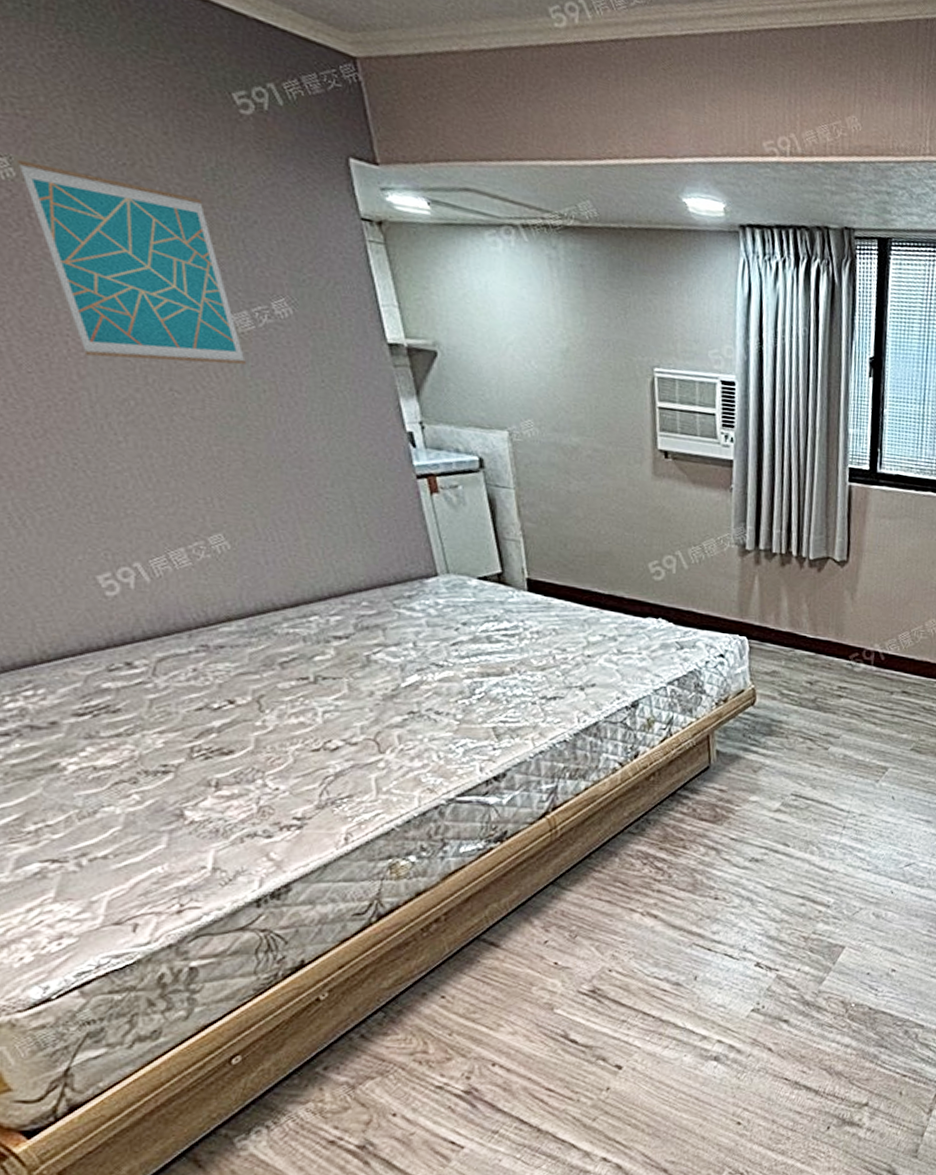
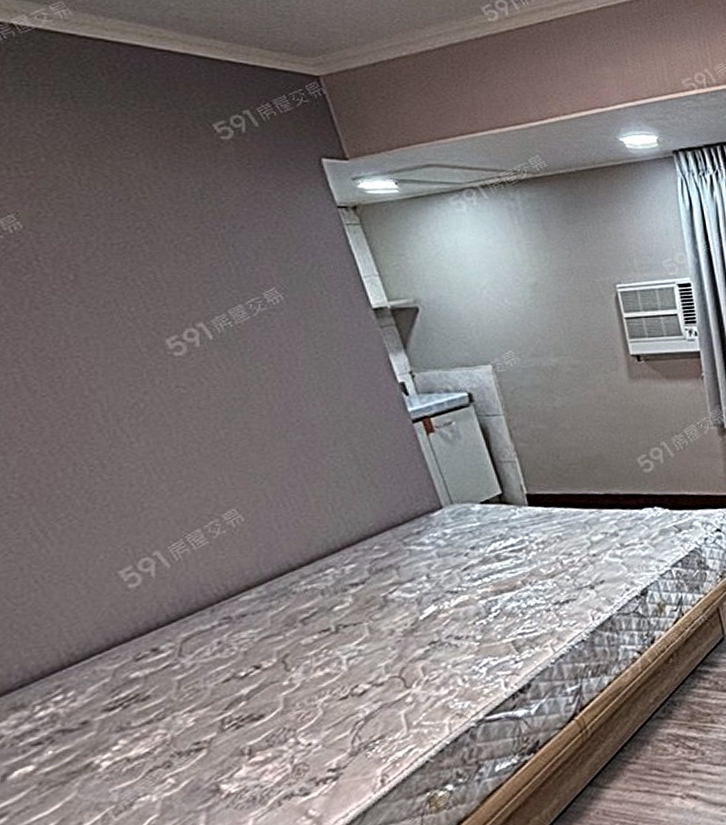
wall art: present [16,159,246,365] -> none [22,213,244,371]

